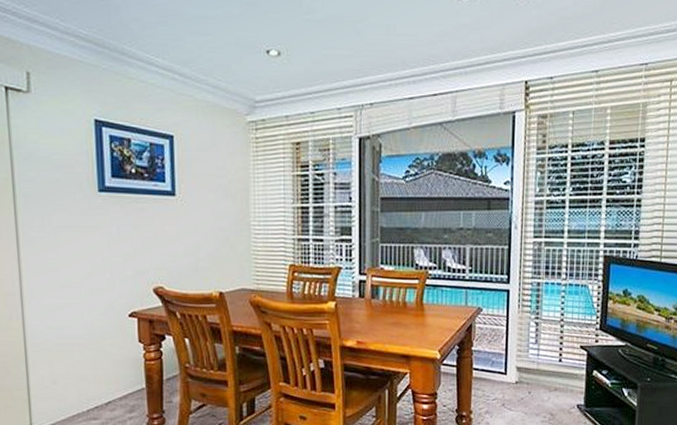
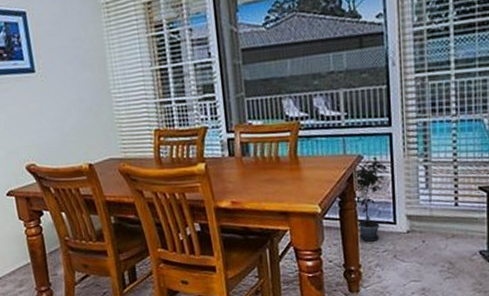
potted plant: none [472,311,502,389] -> present [354,157,387,242]

